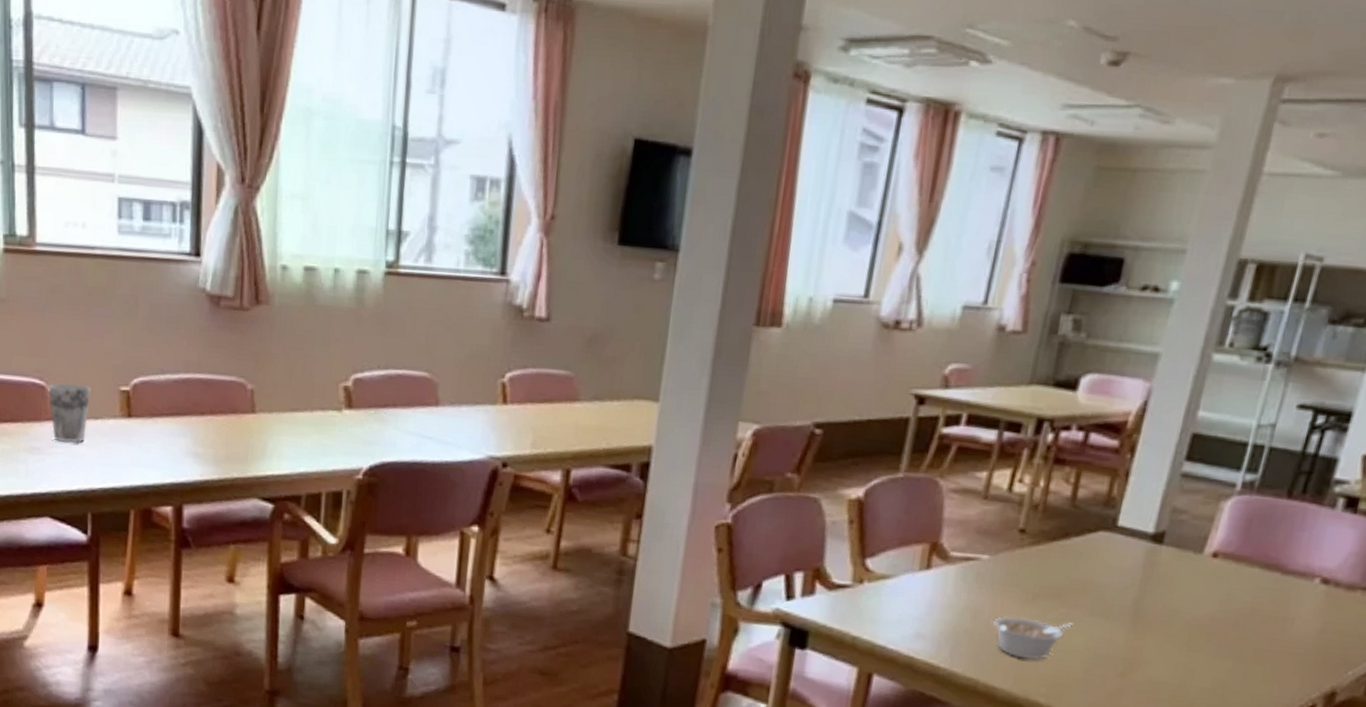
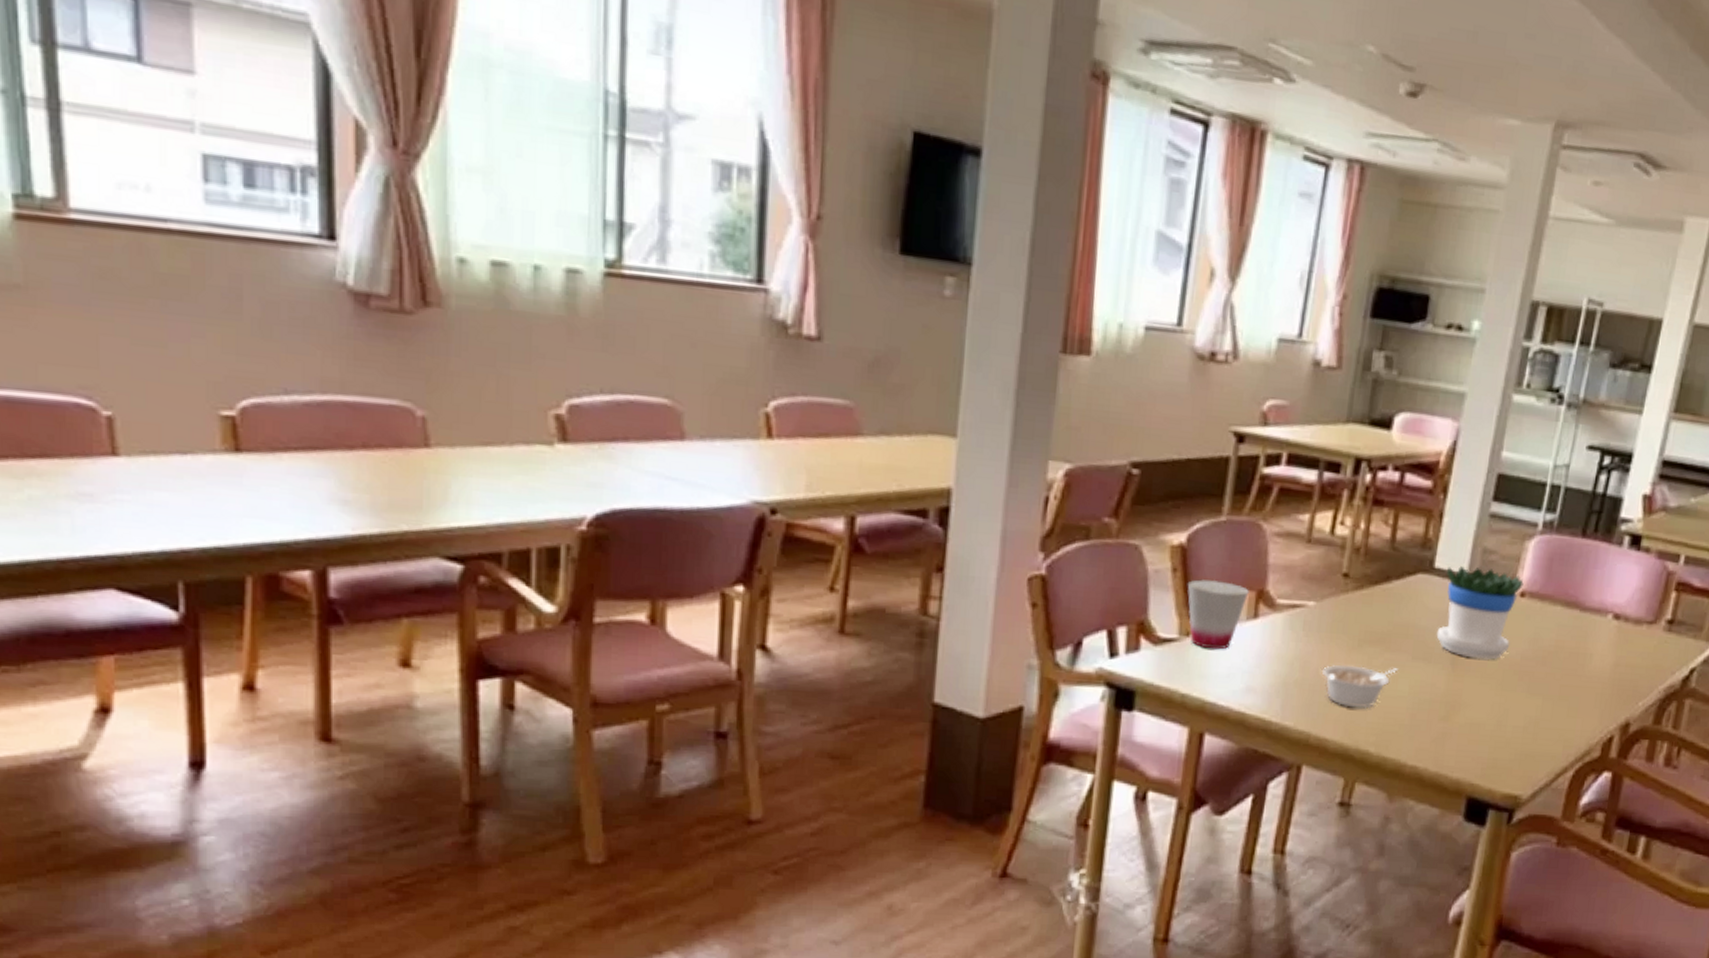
cup: present [48,382,90,443] -> none [102,403,172,487]
cup: none [862,531,923,597] -> present [1187,579,1249,650]
flowerpot: none [1116,525,1217,619] -> present [1436,566,1524,660]

